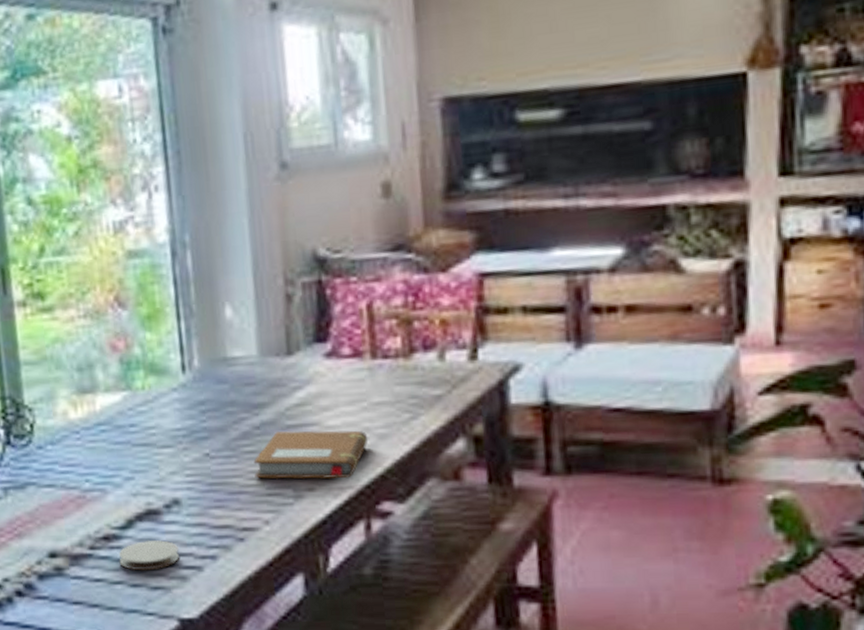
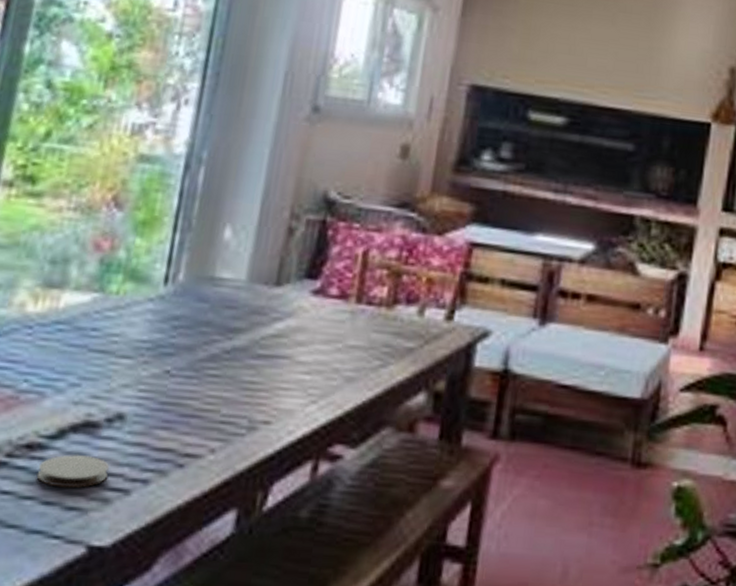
notebook: present [253,430,368,479] -> none [212,359,336,417]

